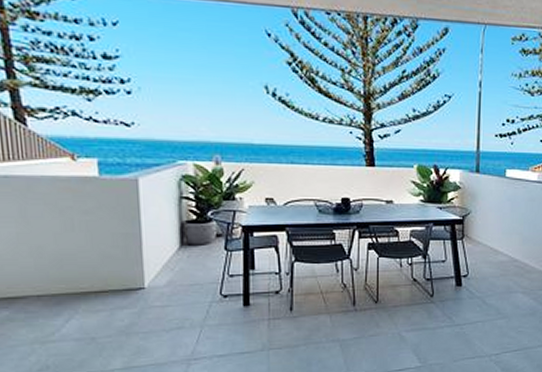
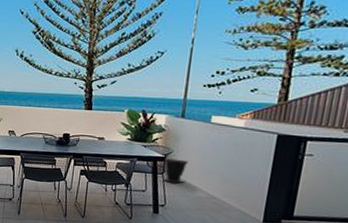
planter pot: none [462,220,487,249] -> present [164,158,188,184]

